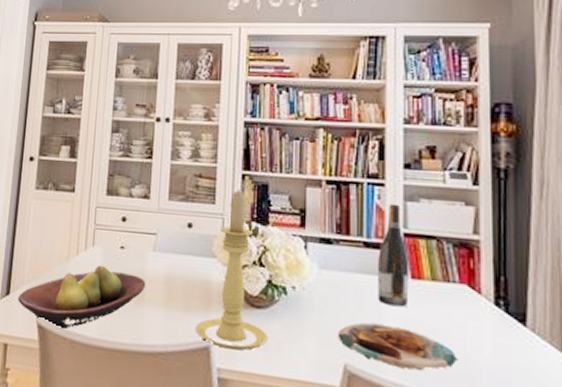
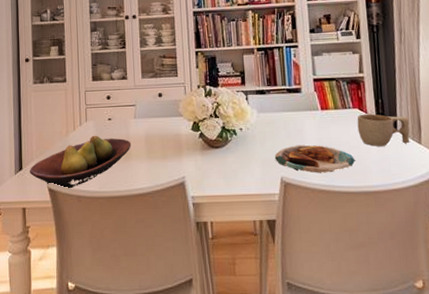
candle holder: present [196,189,268,350] -> none [173,63,226,181]
wine bottle: present [378,203,409,308] -> none [297,59,321,132]
cup: none [464,293,546,349] -> present [357,113,410,146]

